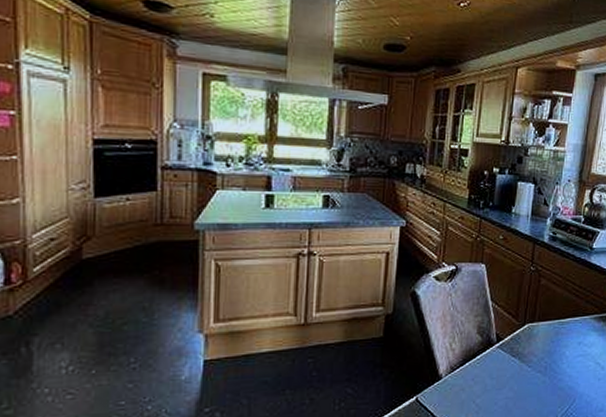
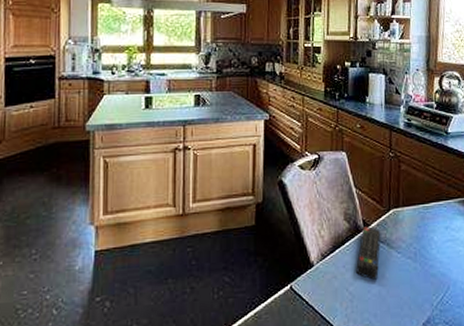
remote control: none [485,340,514,393] -> present [356,226,381,280]

